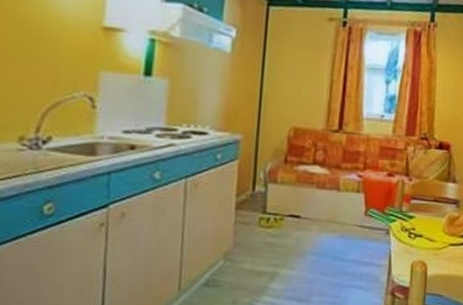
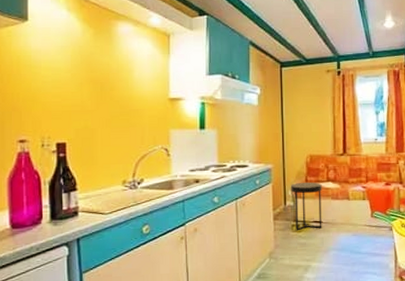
side table: none [263,162,306,226] -> present [290,182,322,231]

